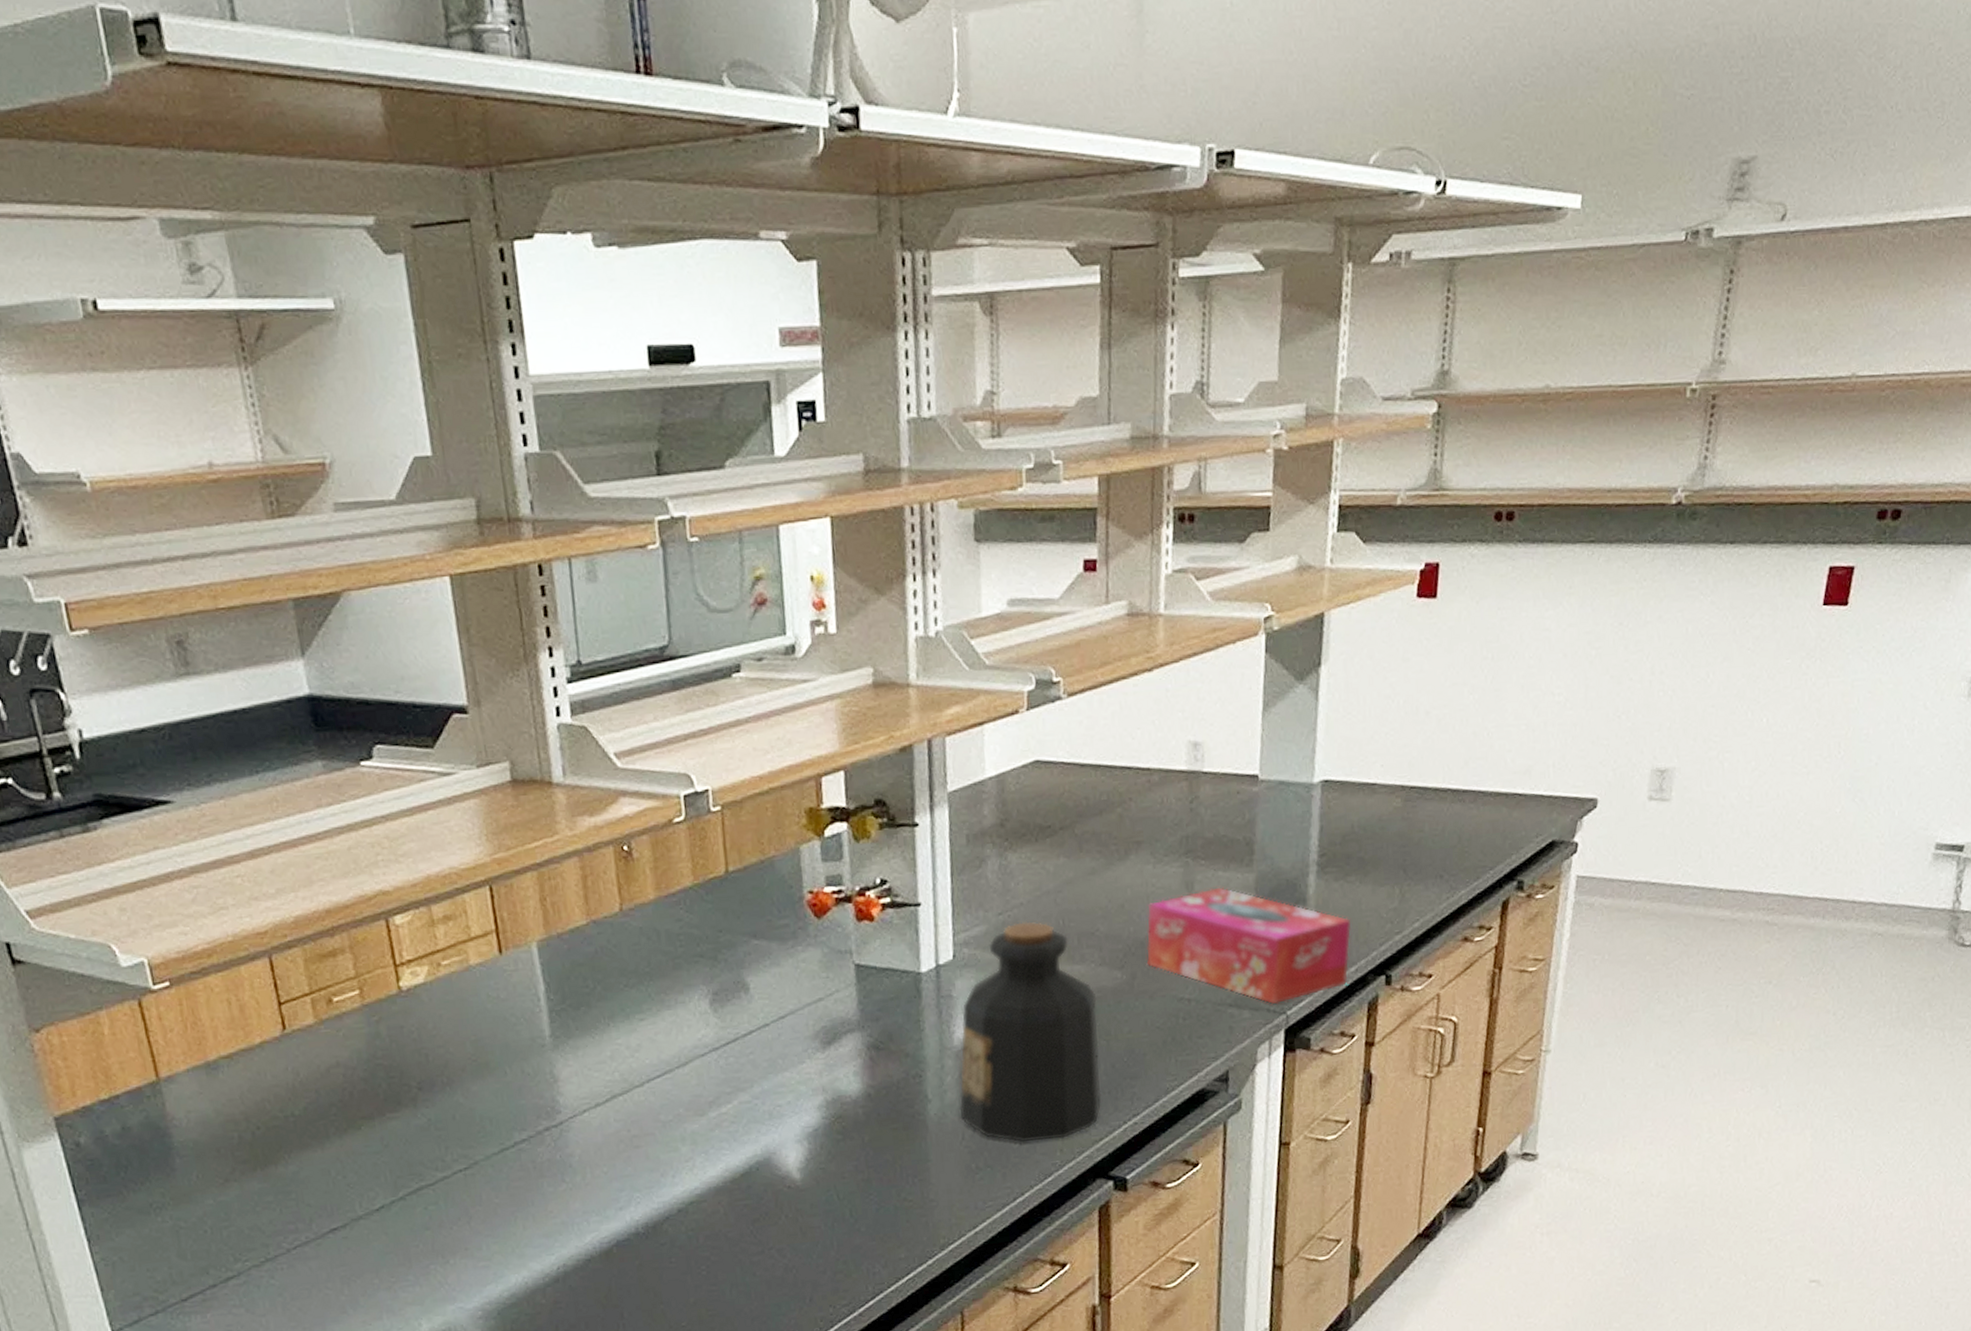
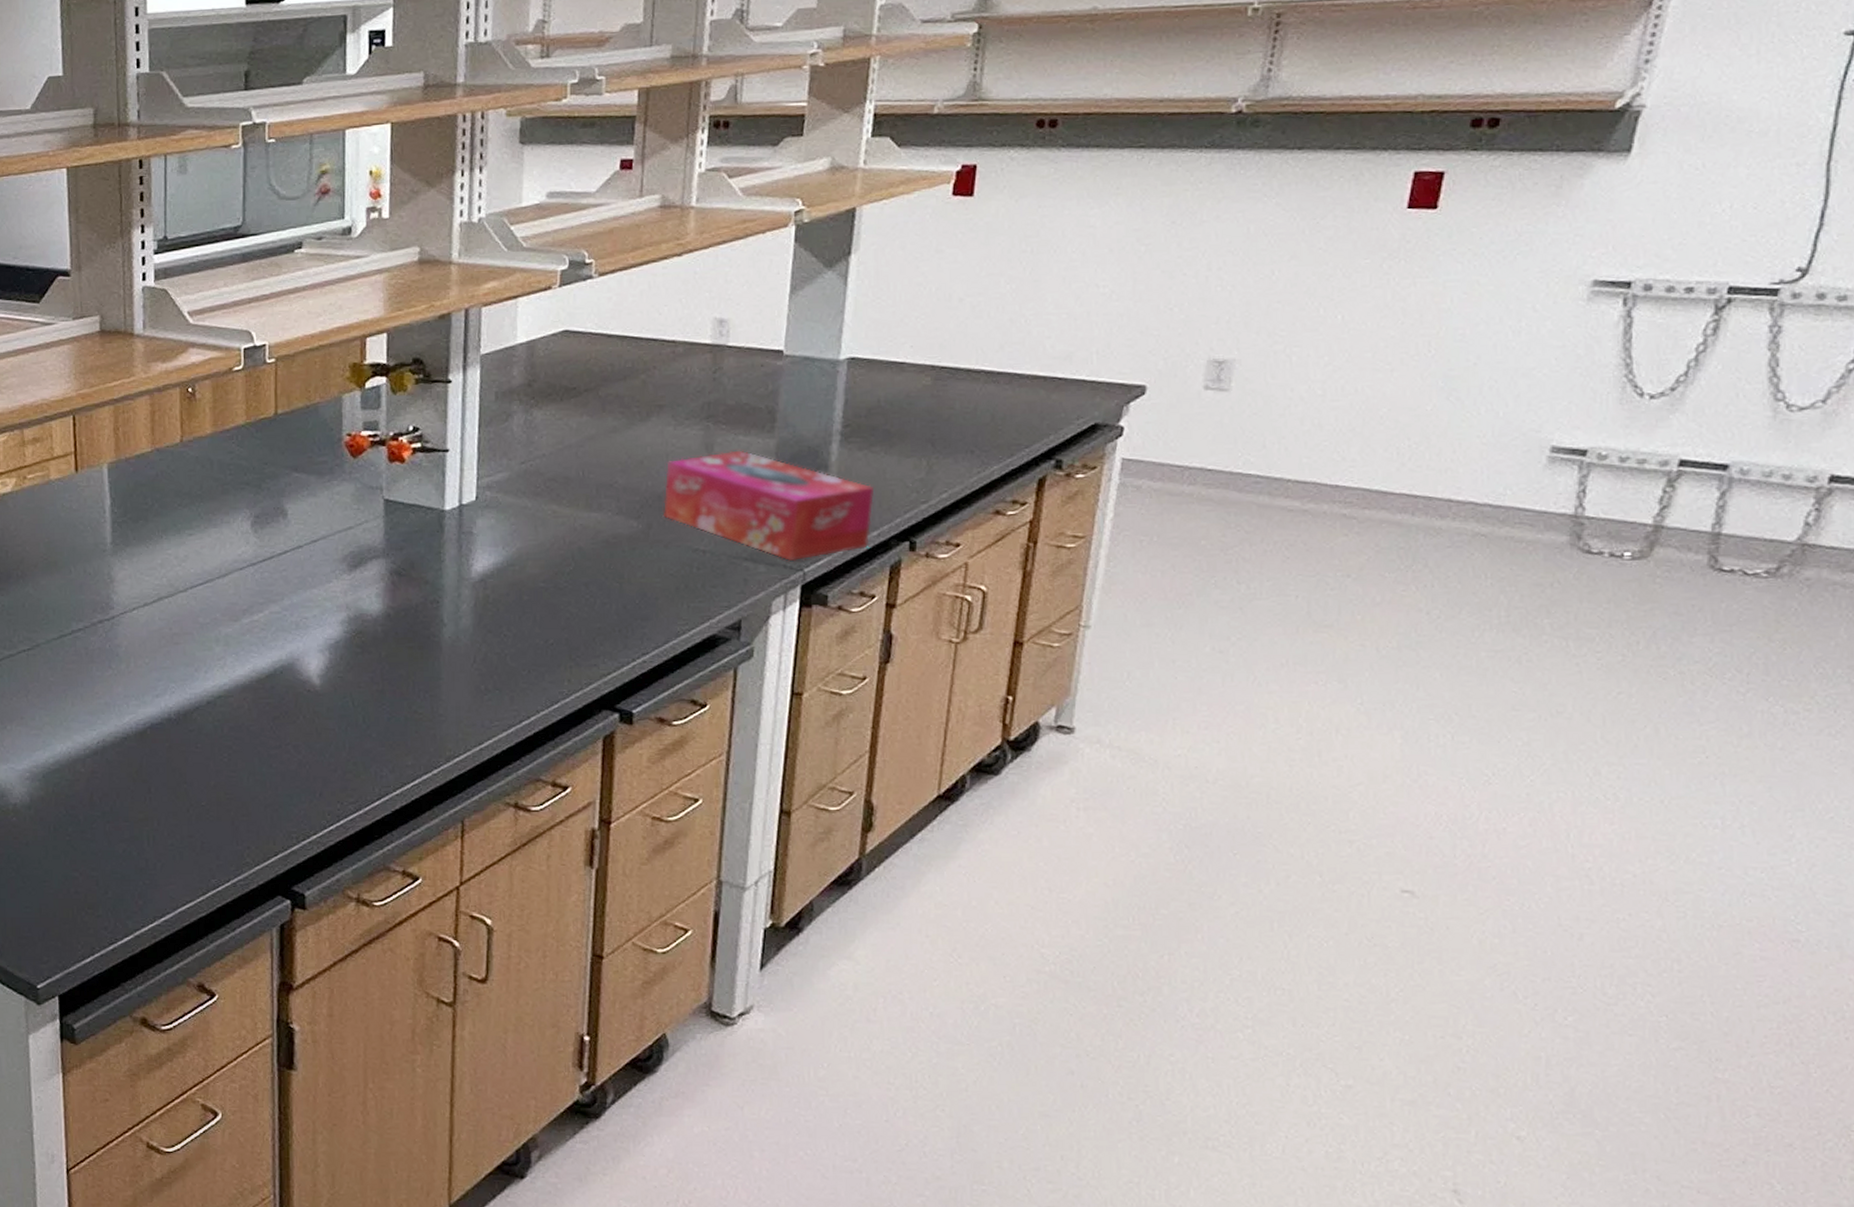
bottle: present [959,921,1101,1143] -> none [473,471,612,670]

